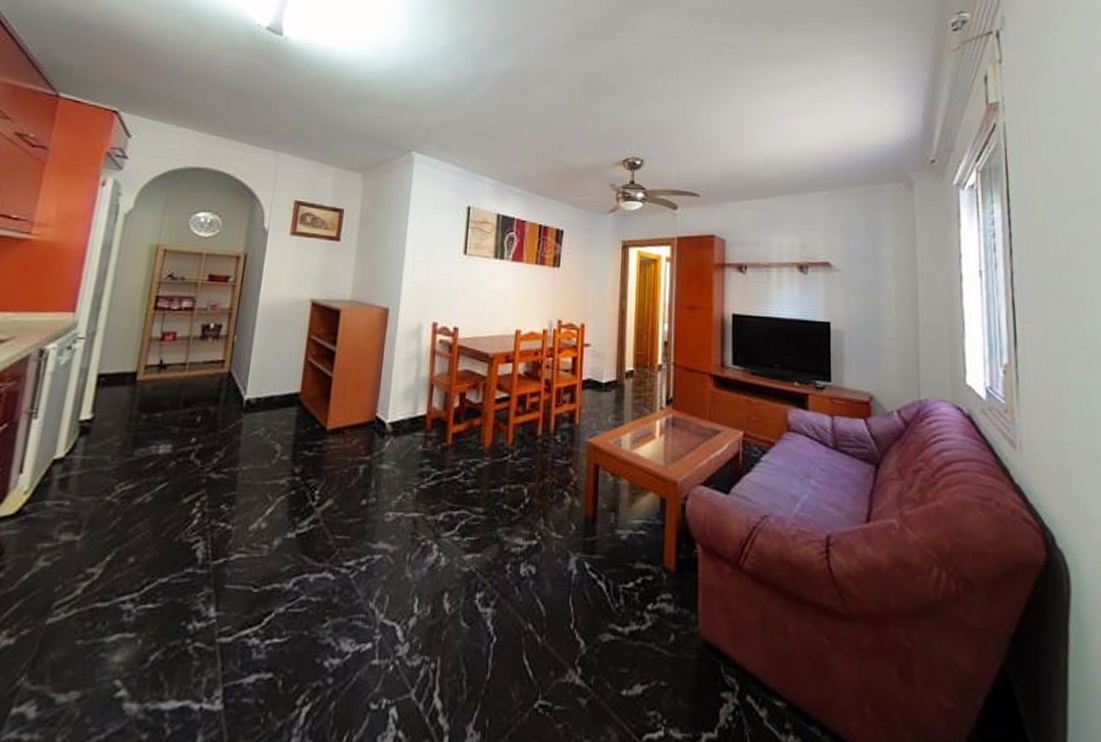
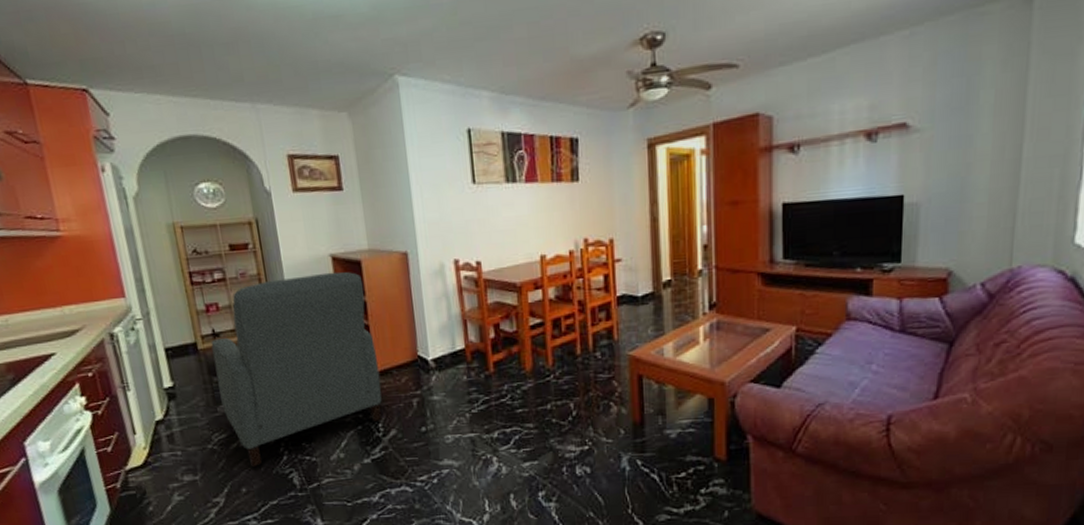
chair: none [141,316,338,530] -> present [210,271,382,467]

